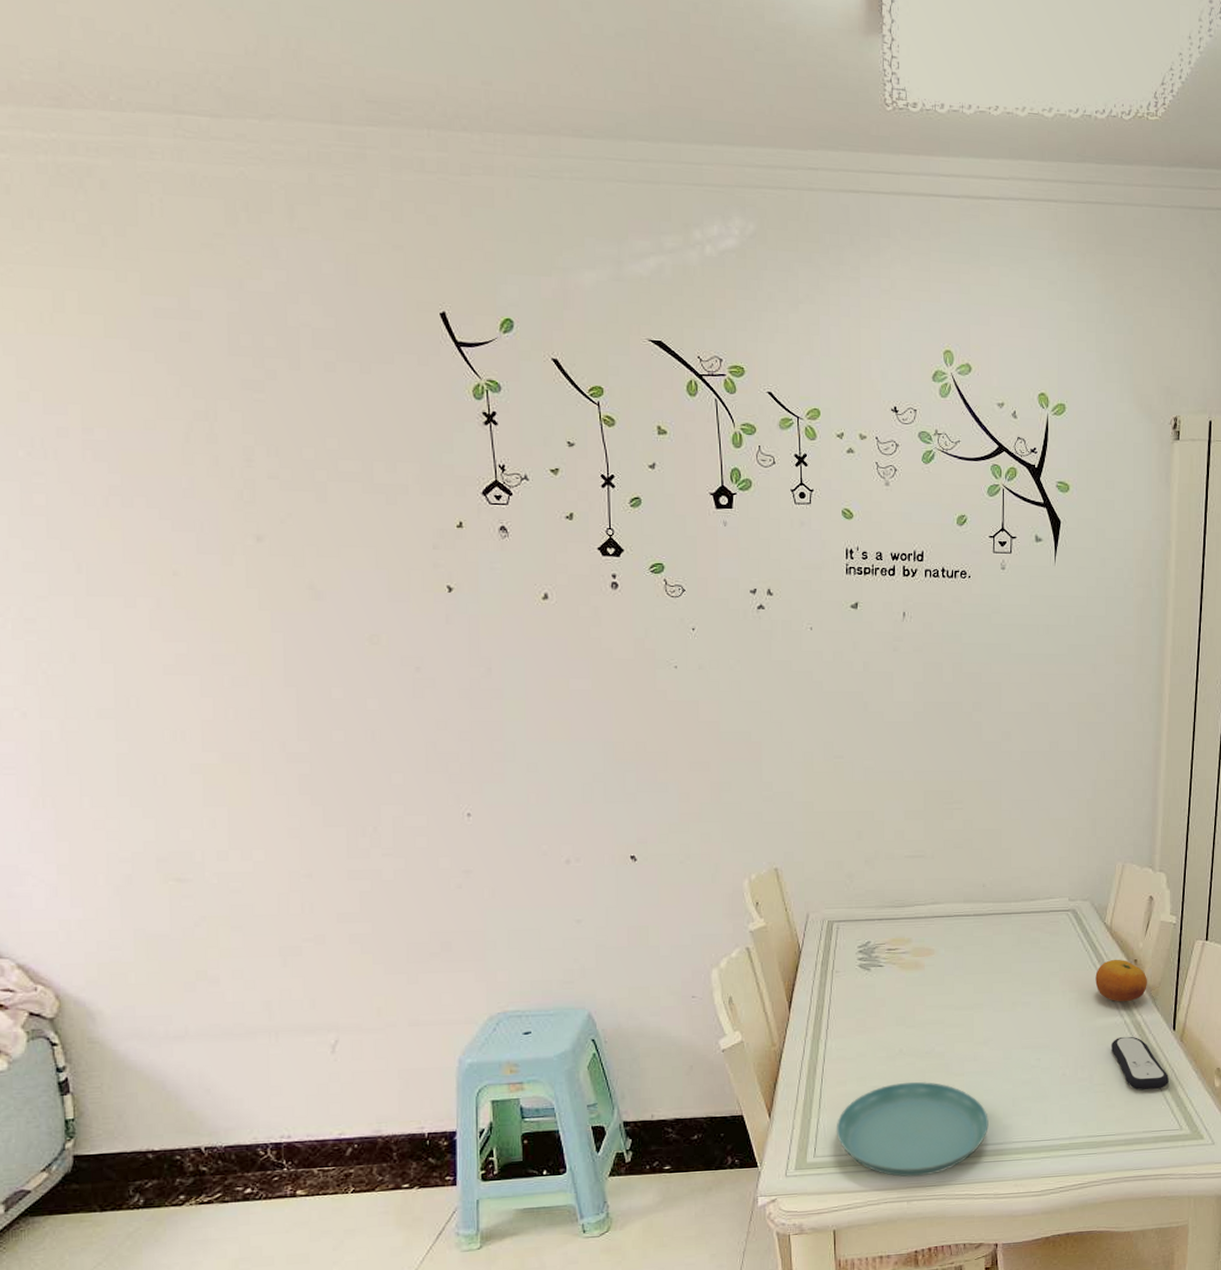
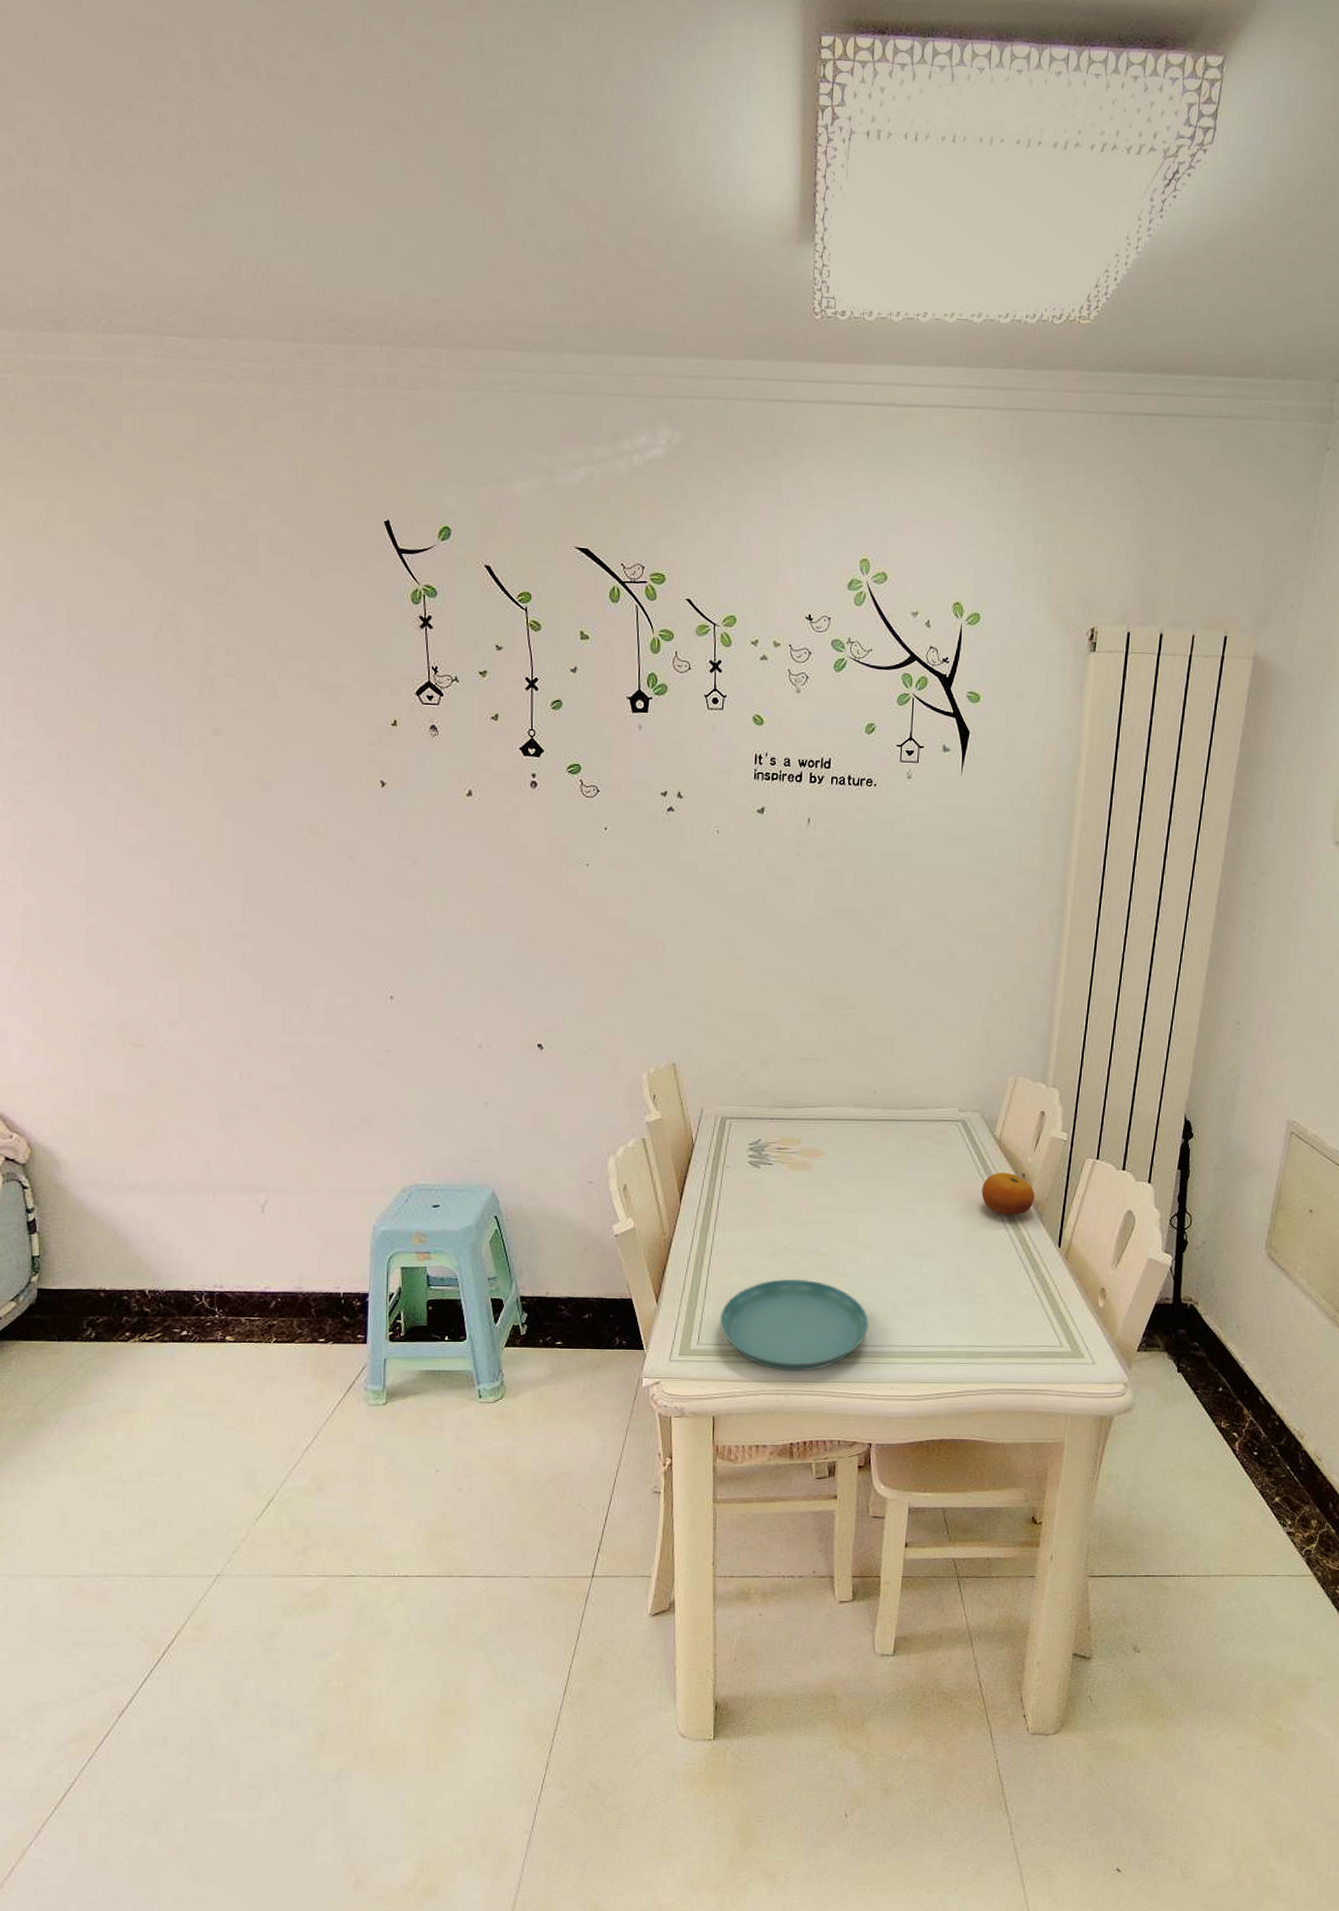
remote control: present [1110,1036,1170,1091] -> none [994,1249,1052,1305]

